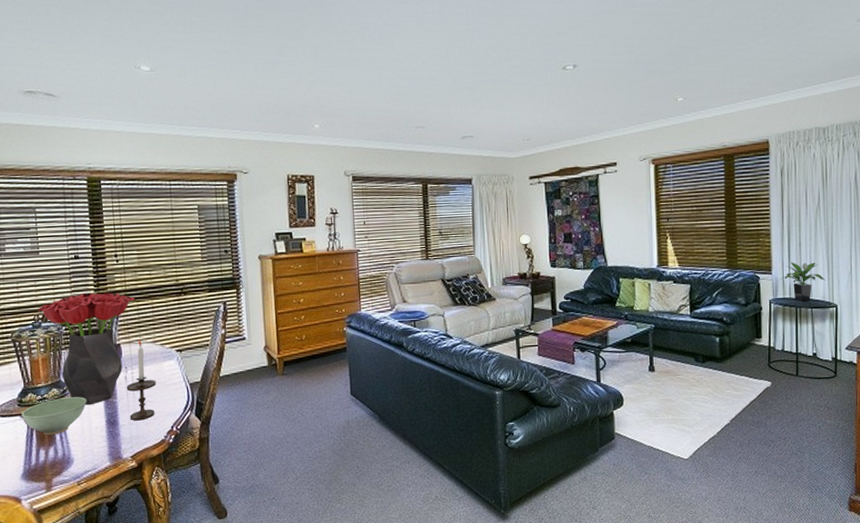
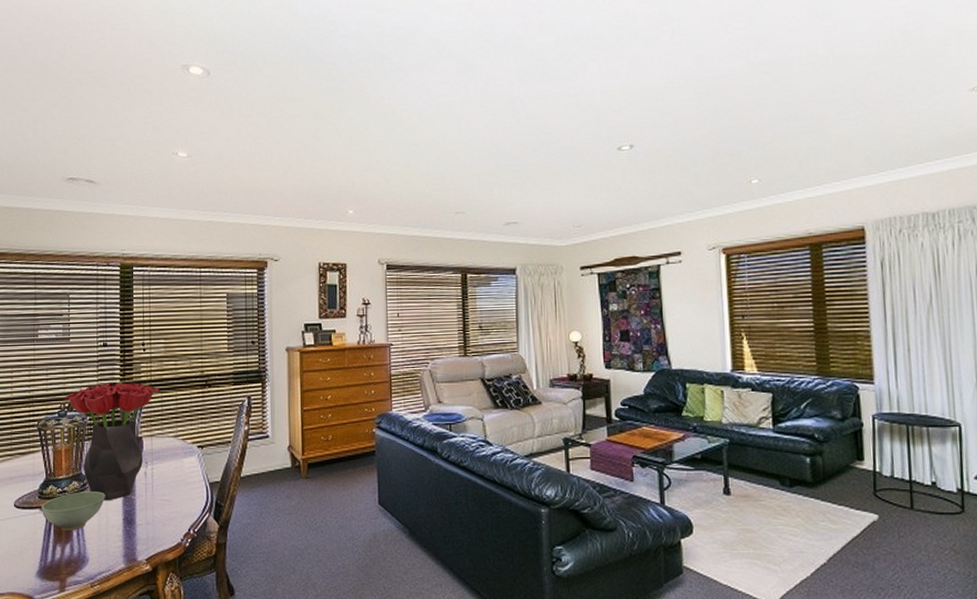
candlestick: present [126,339,156,421] -> none [145,433,176,521]
potted plant: present [781,262,825,303] -> none [886,370,944,419]

